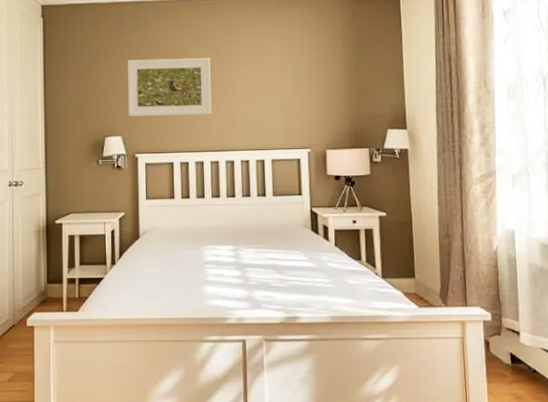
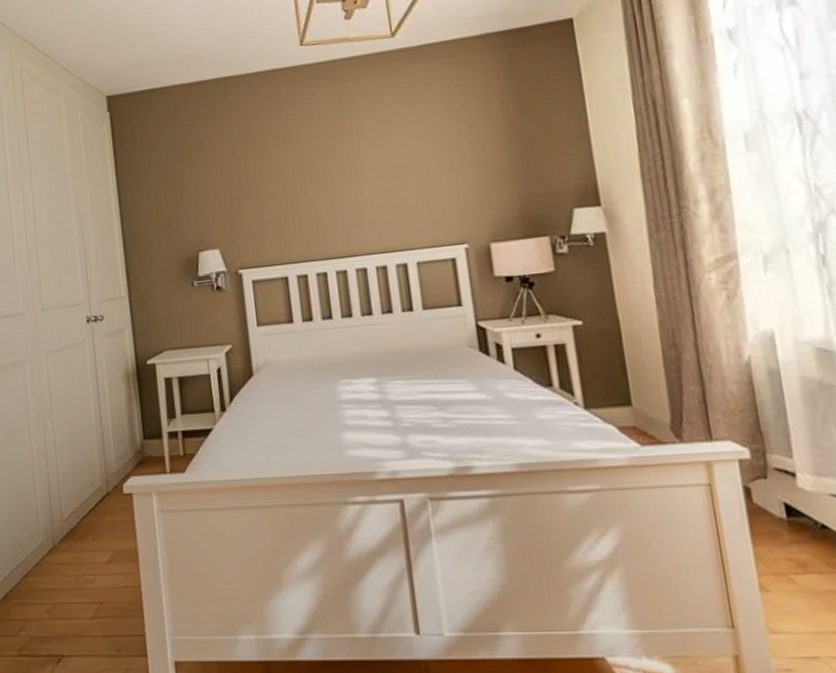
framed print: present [128,58,212,116] -> none [218,139,332,223]

